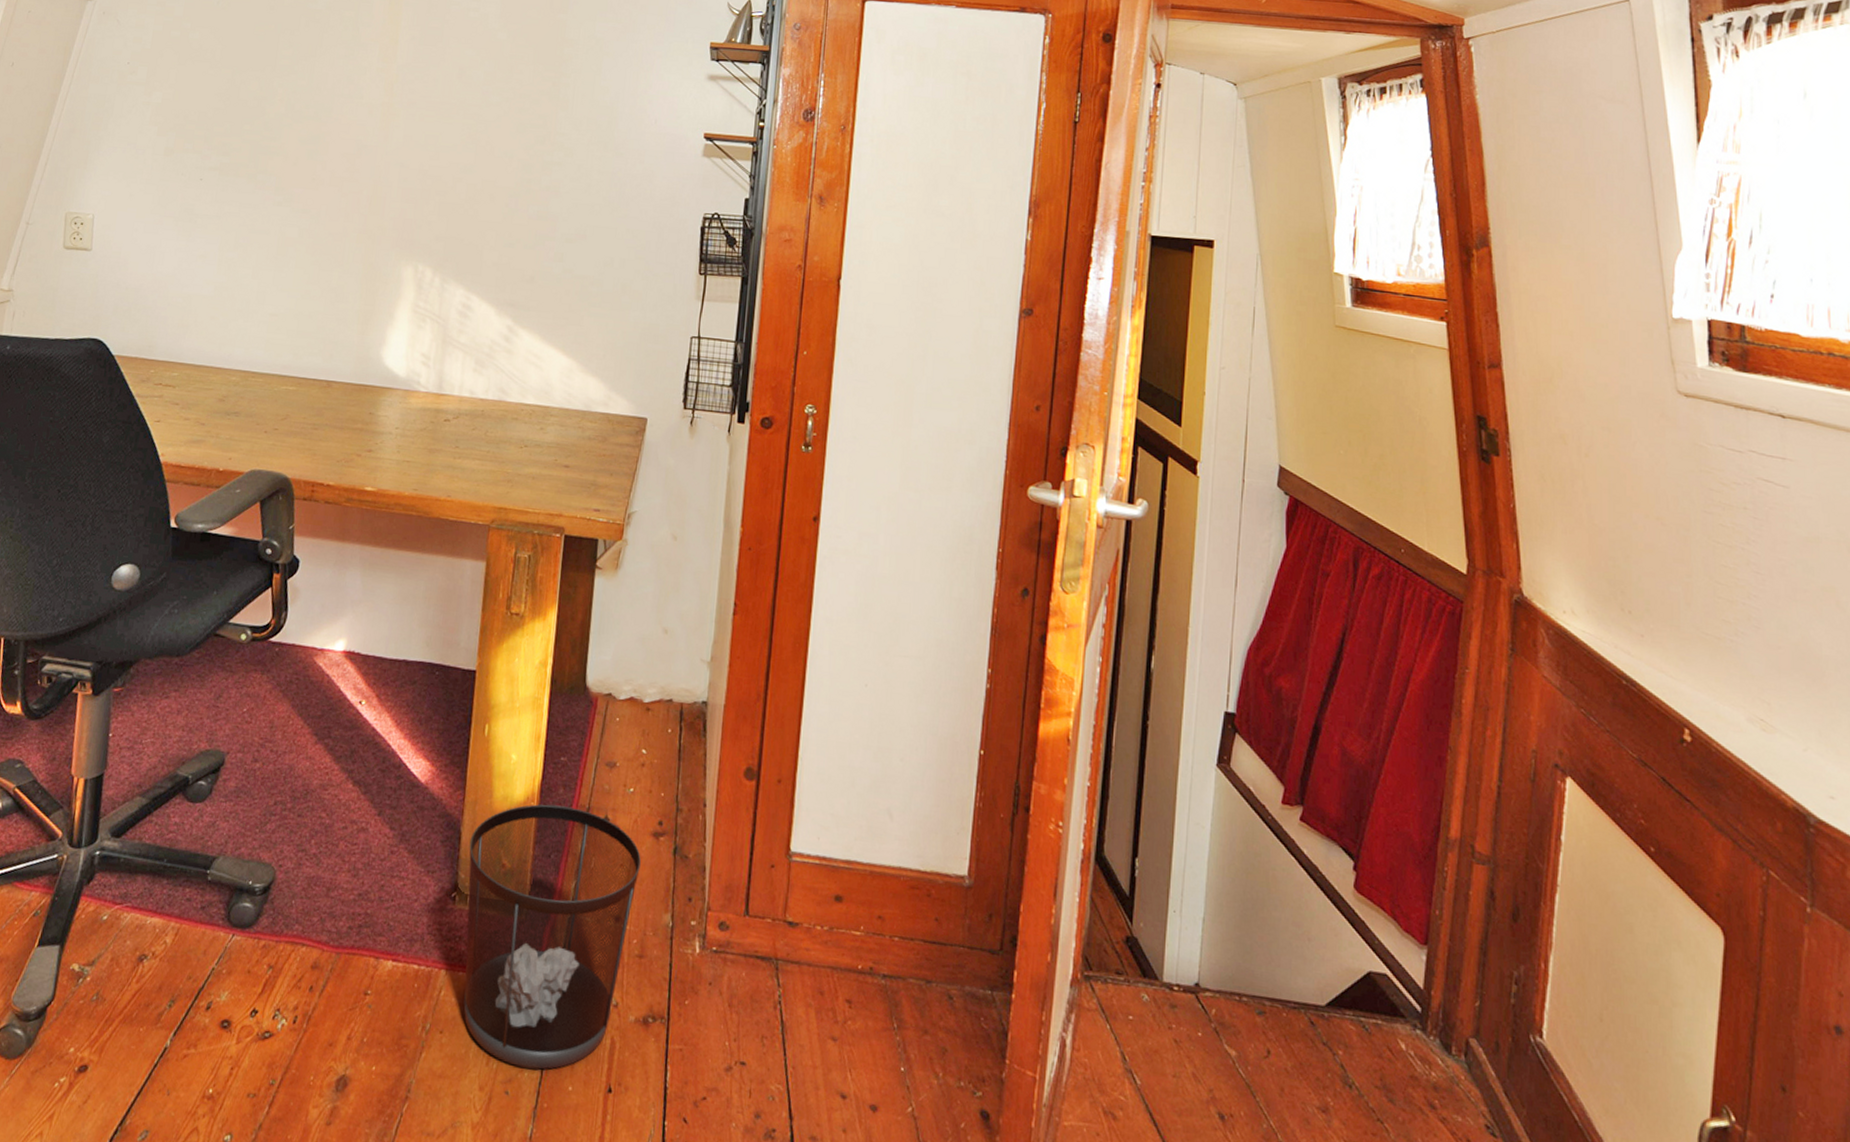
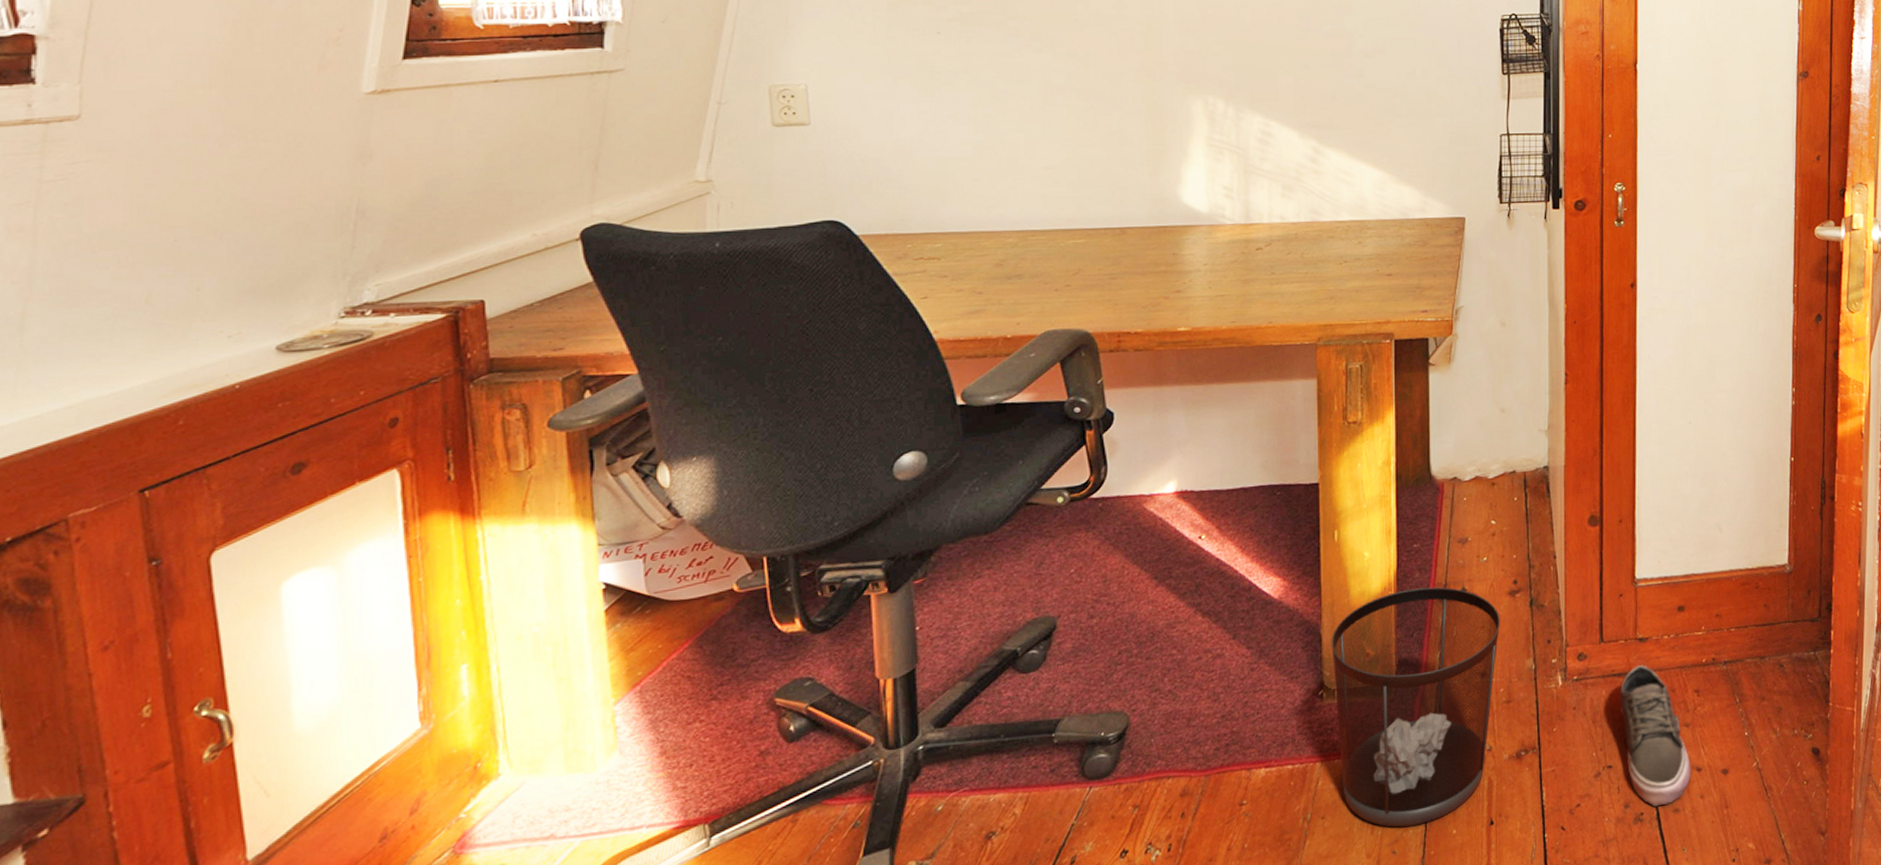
shoe: none [760,952,835,1129] -> present [1619,665,1691,807]

